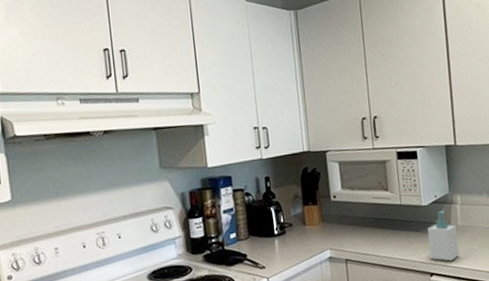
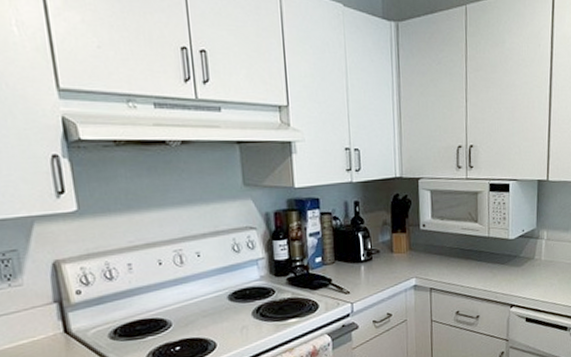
soap bottle: present [427,210,459,262] -> none [511,244,540,294]

